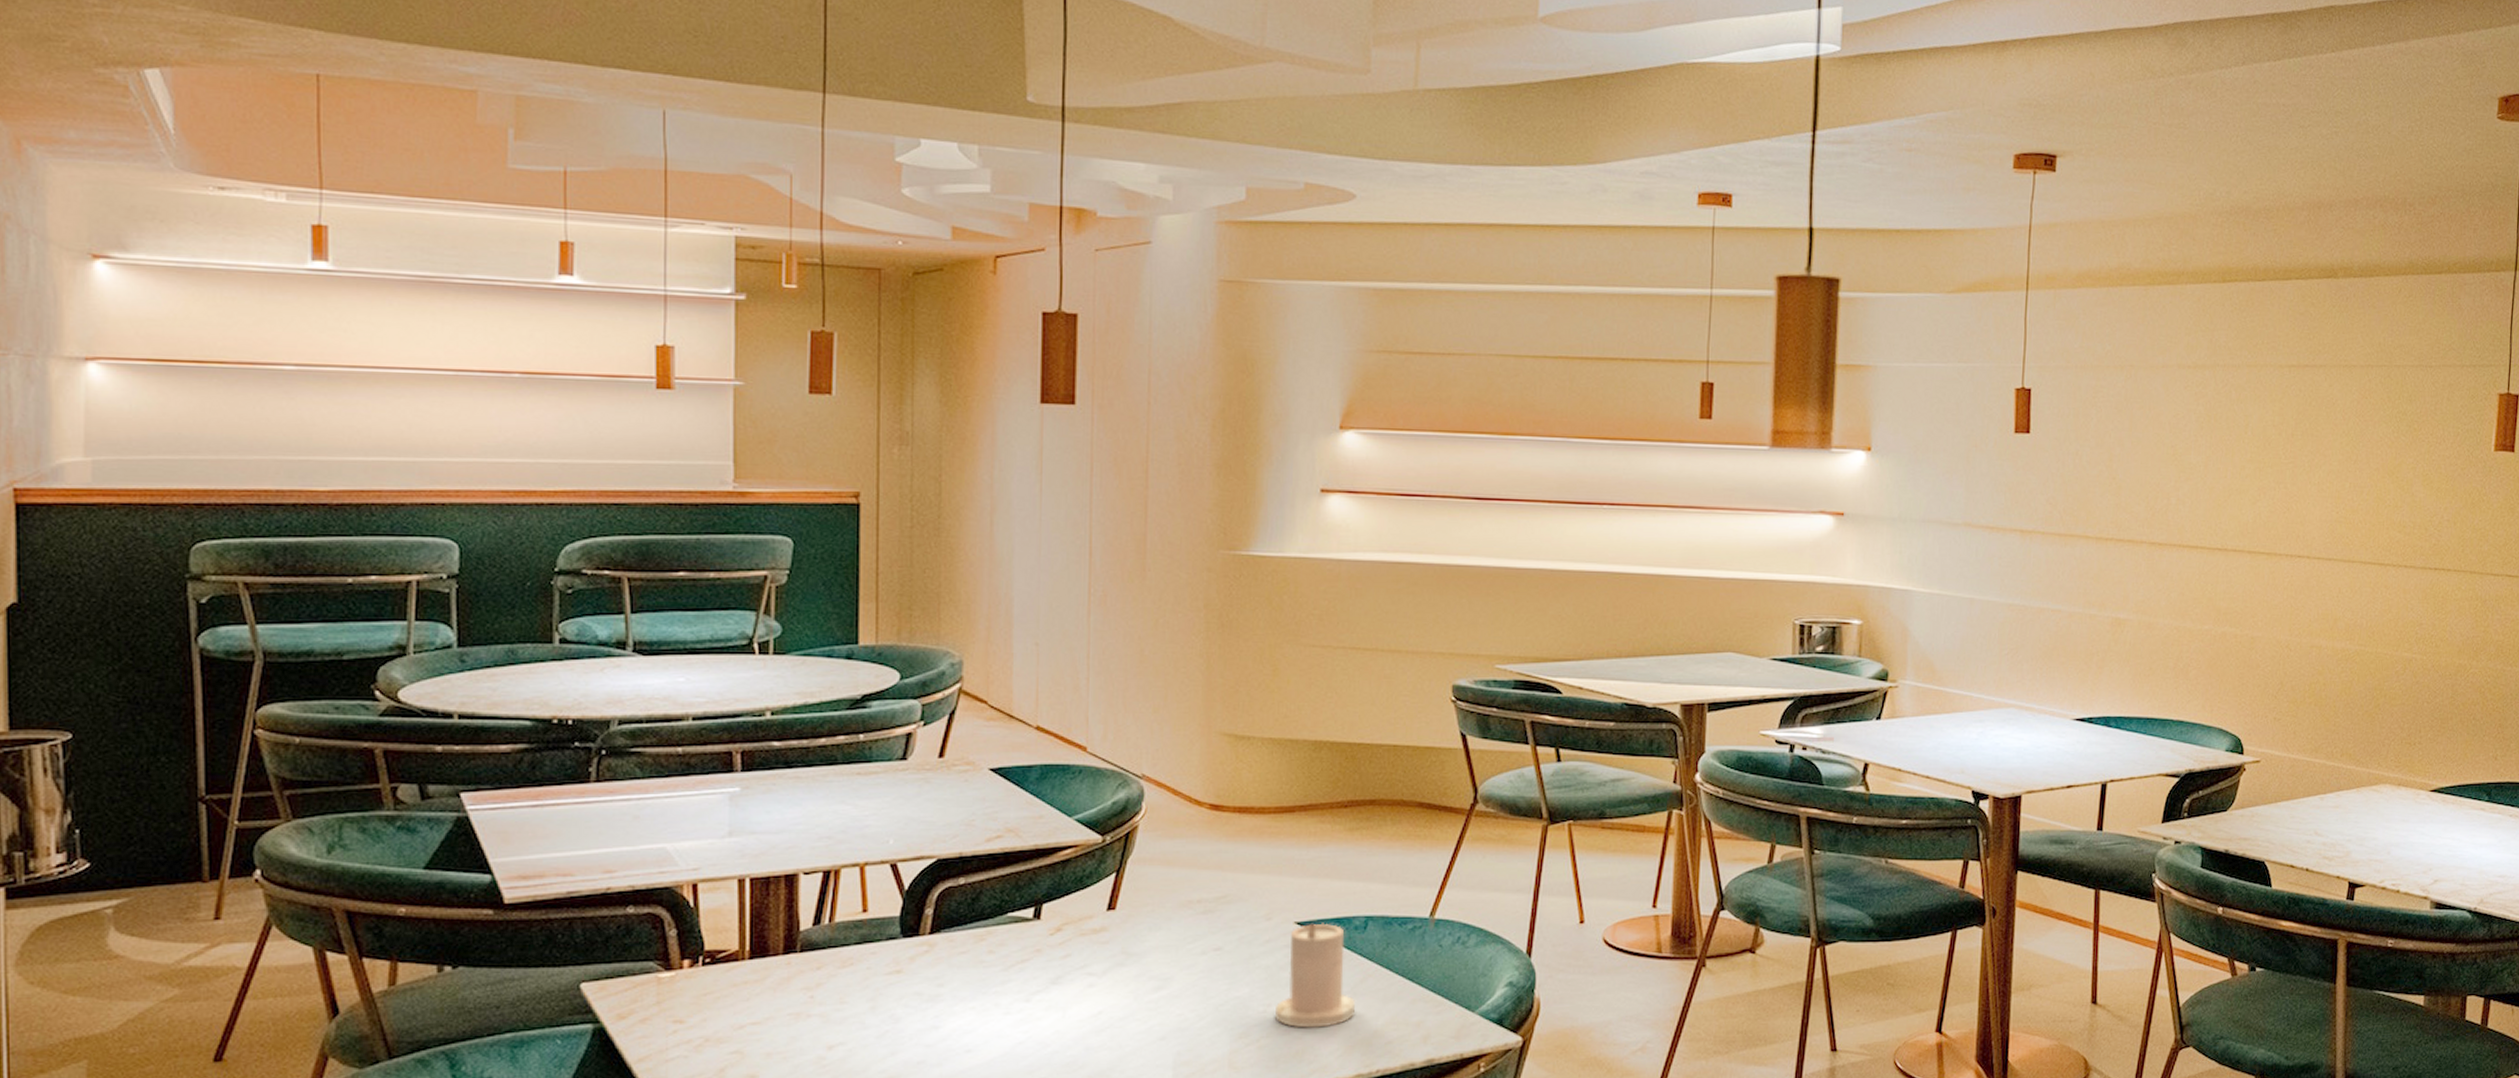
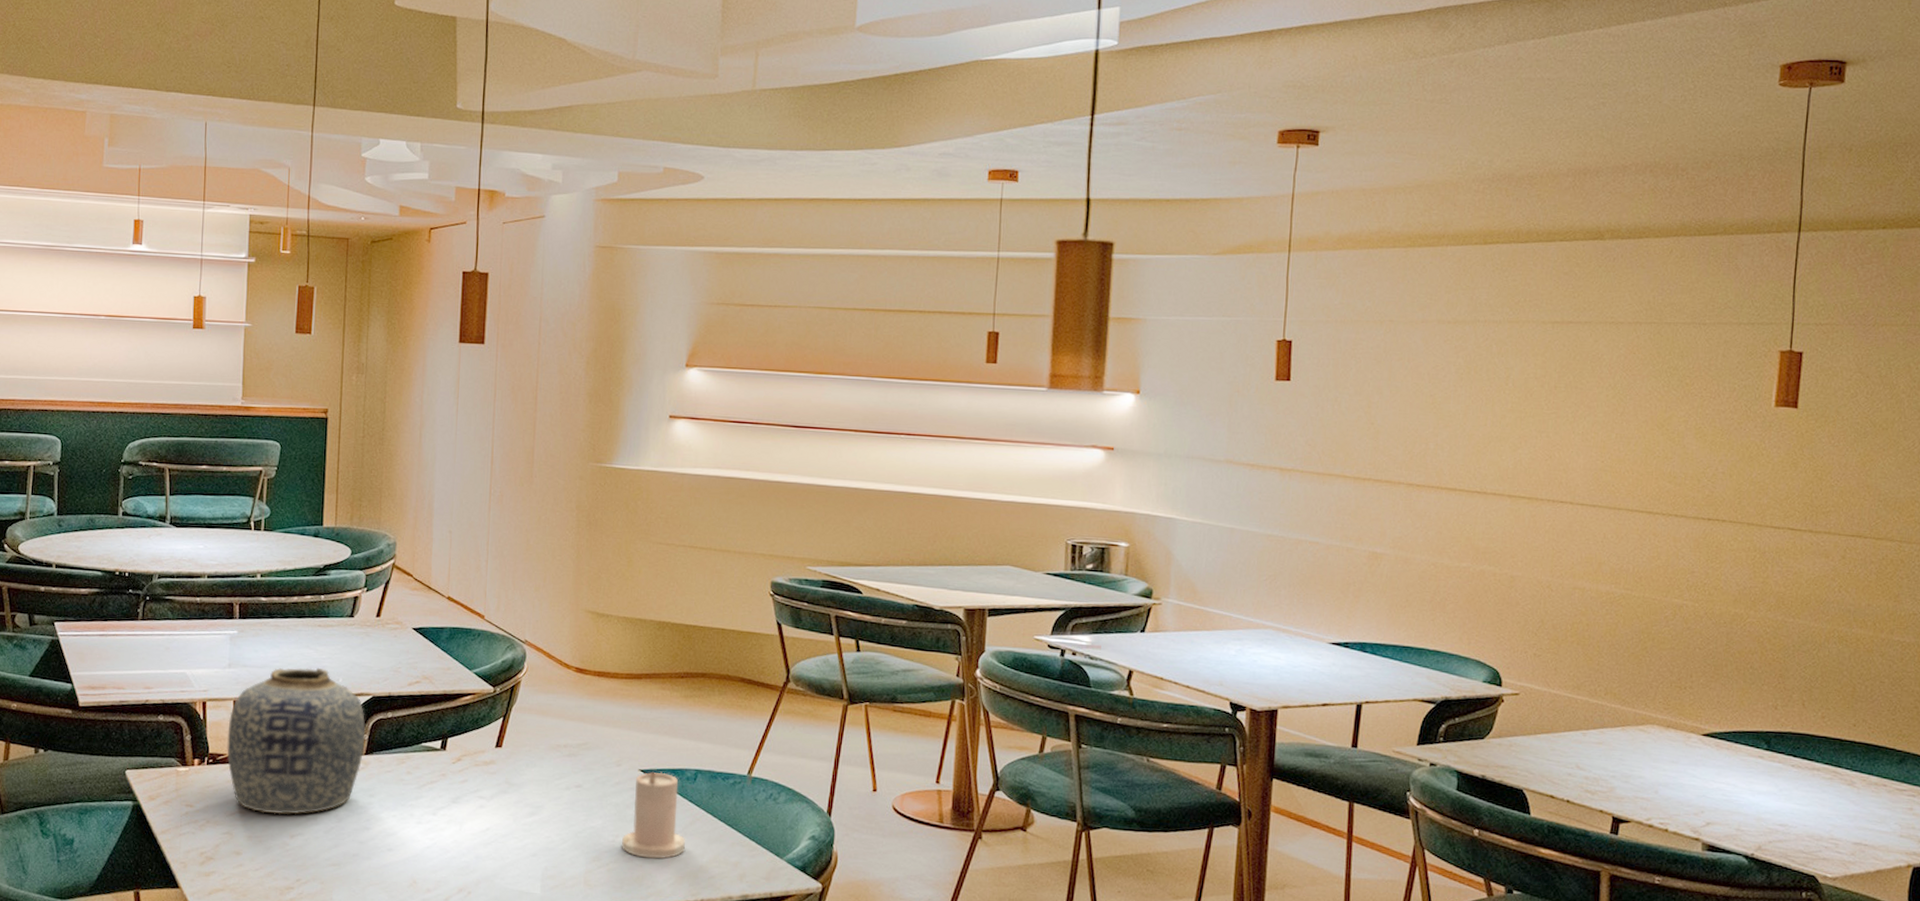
vase: none [731,827,929,1022] -> present [226,667,366,815]

